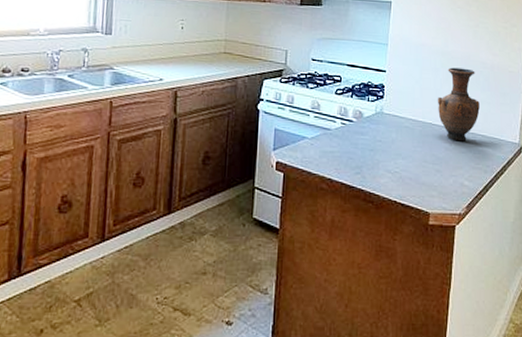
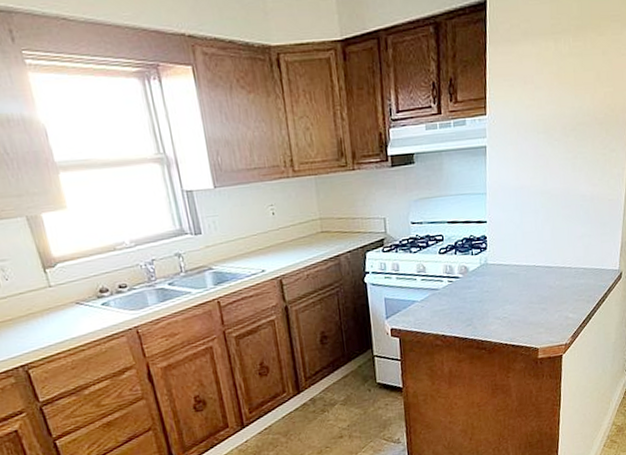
vase: present [437,67,480,142] -> none [539,204,581,278]

